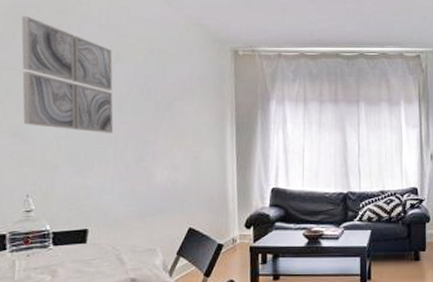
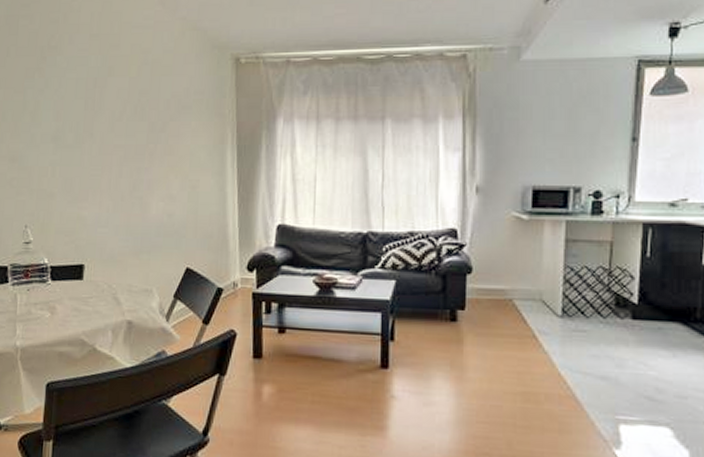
wall art: present [21,16,114,133] -> none [14,28,107,158]

